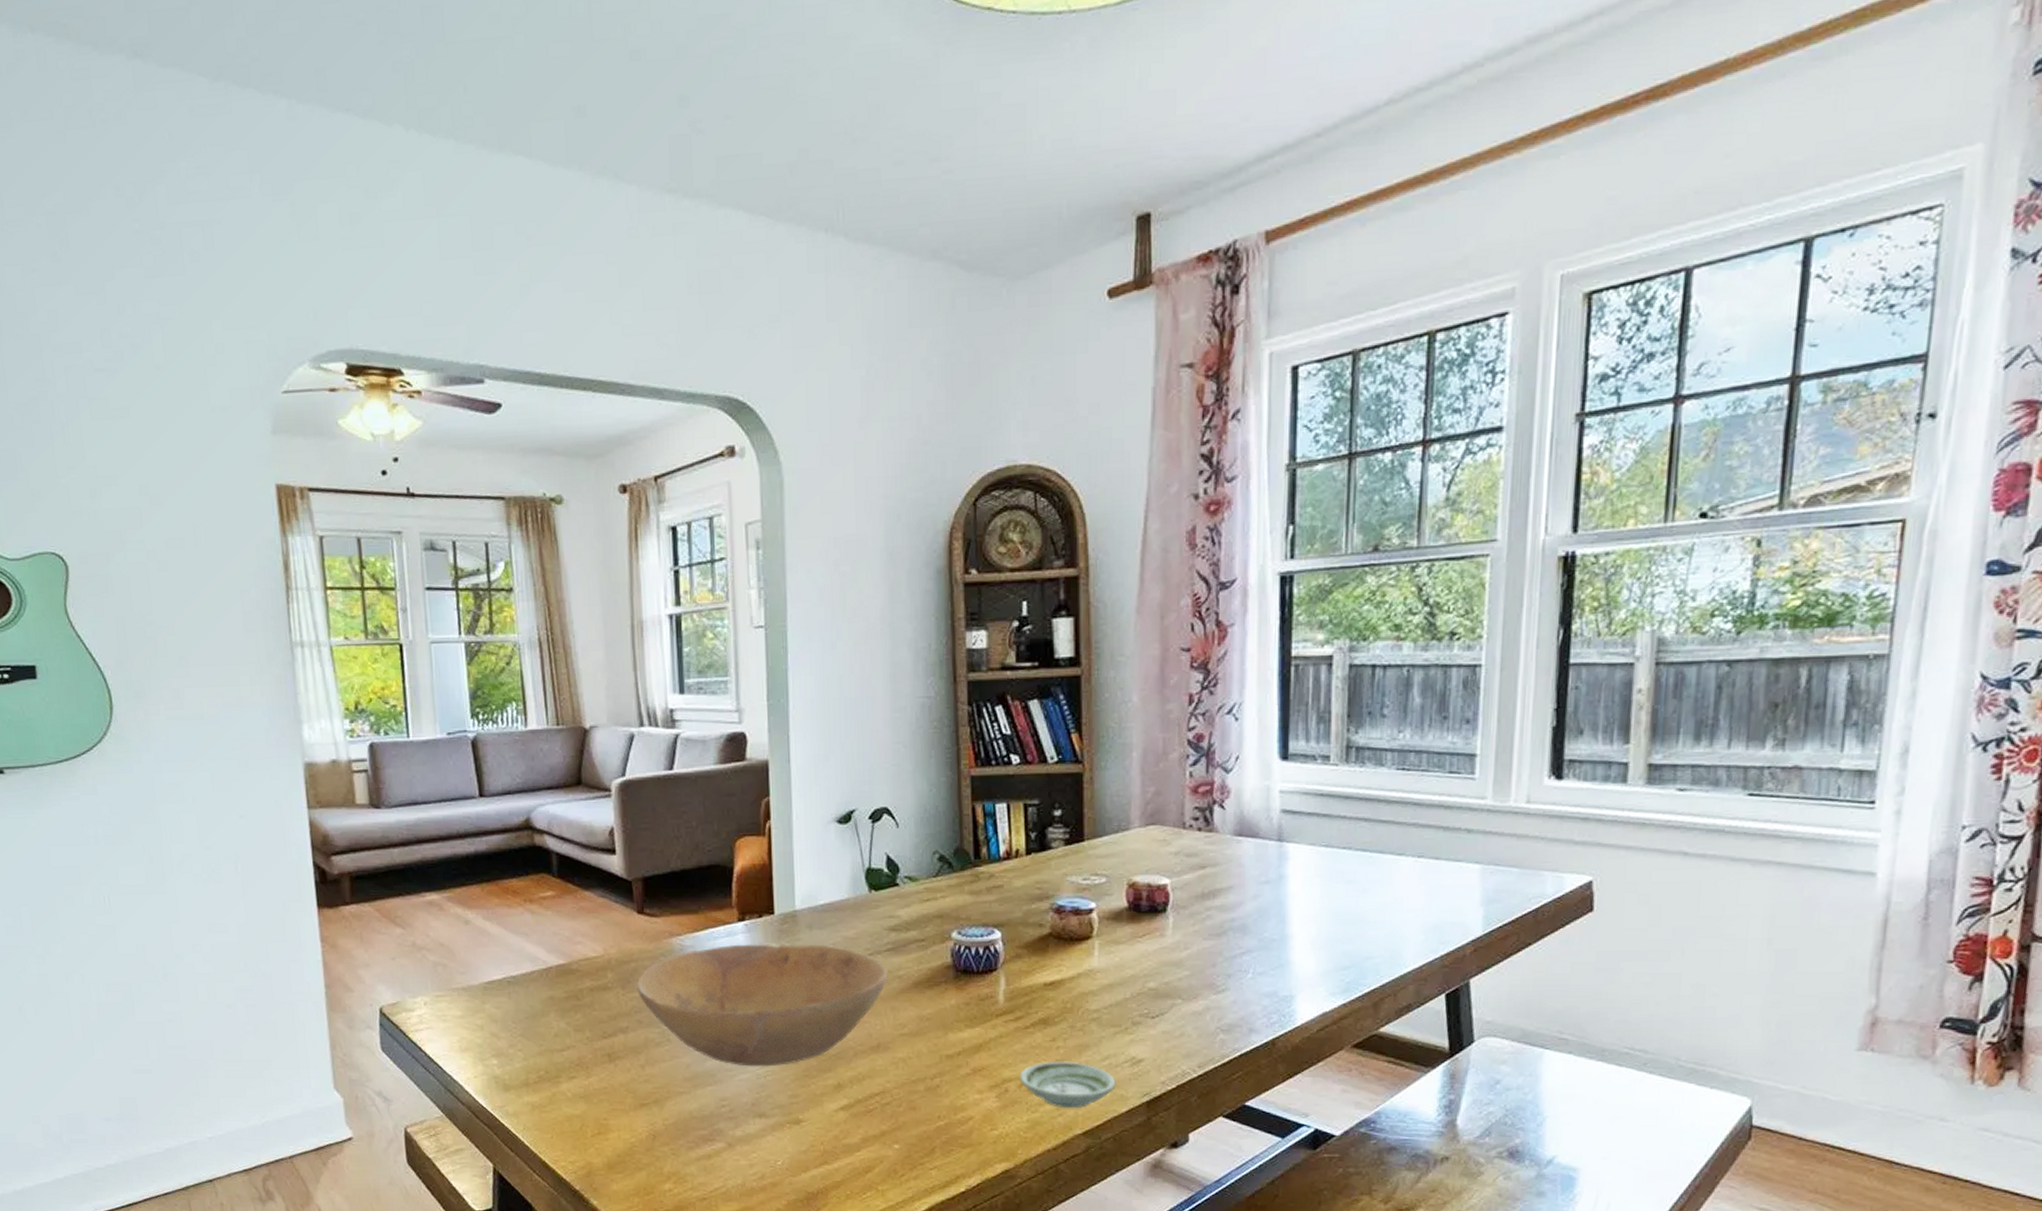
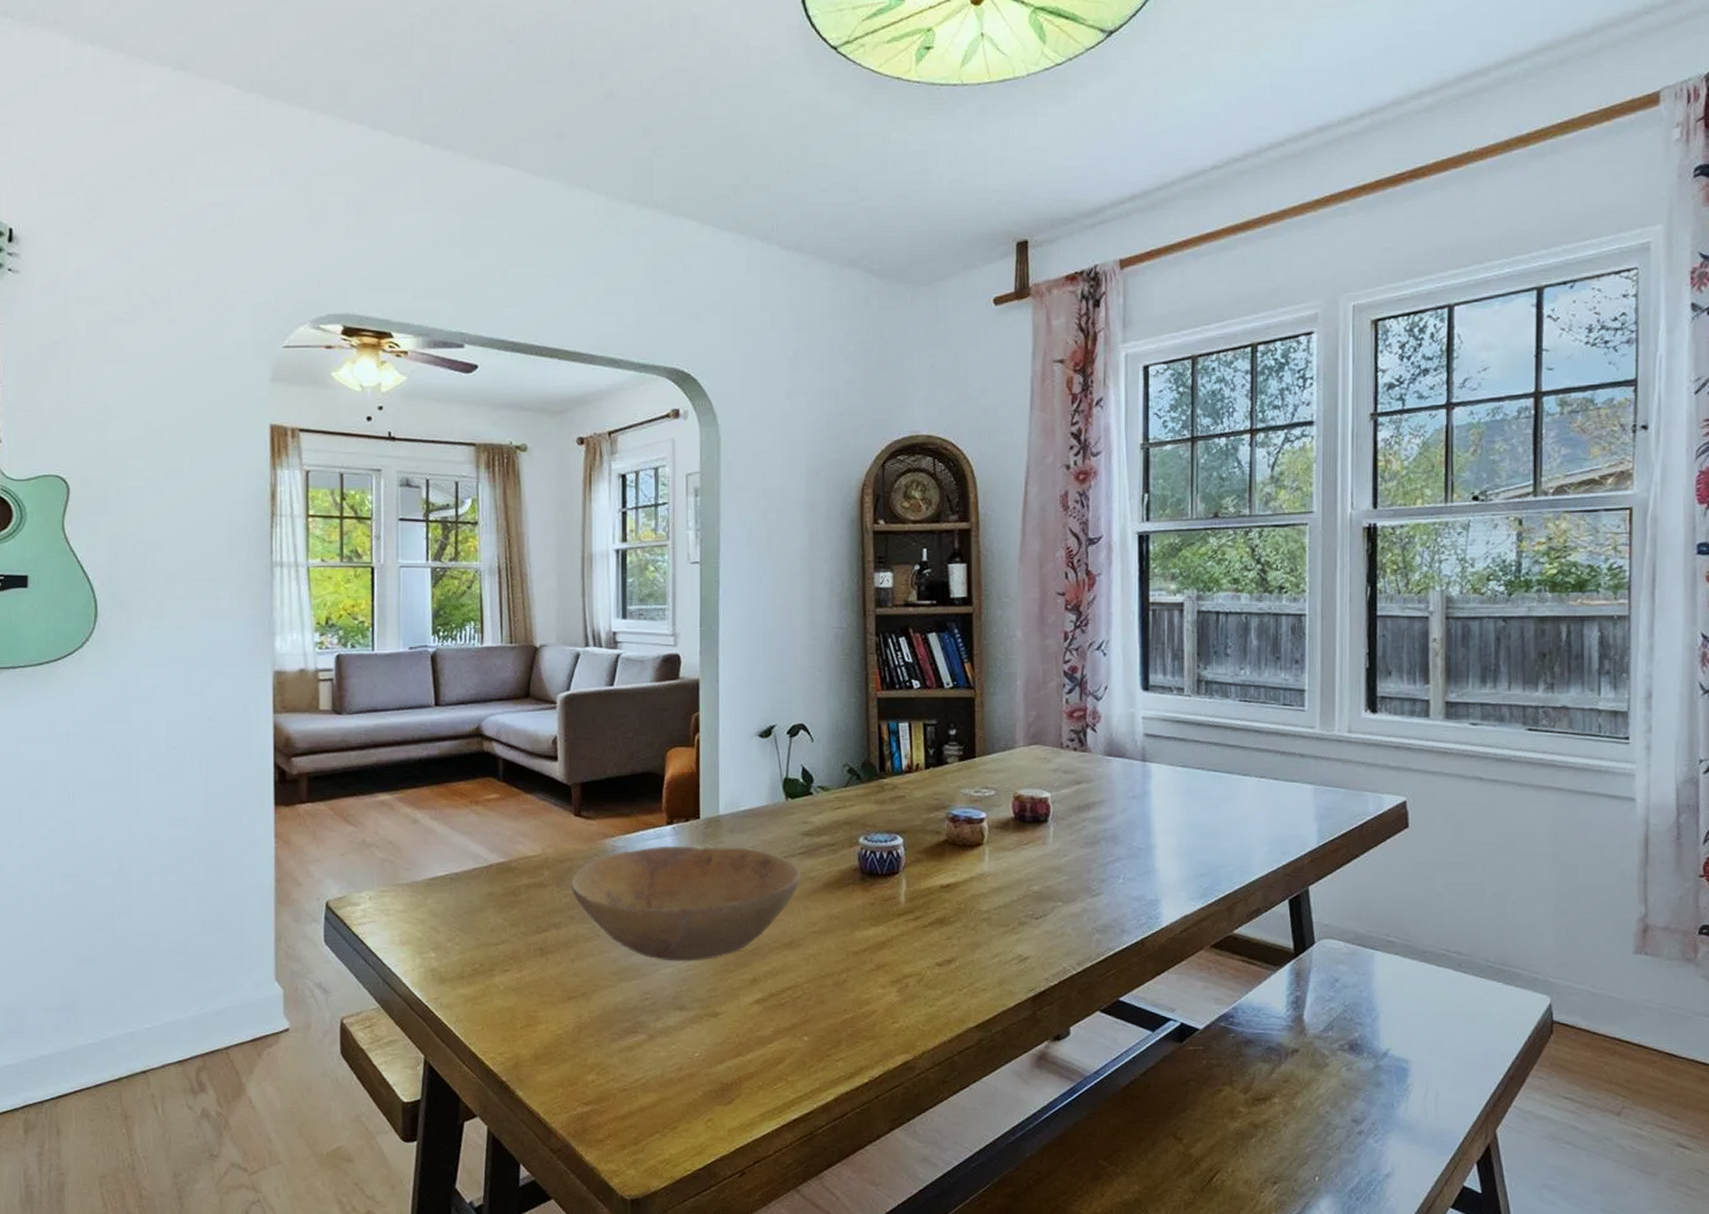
saucer: present [1020,1061,1116,1109] -> none [919,958,1005,1003]

